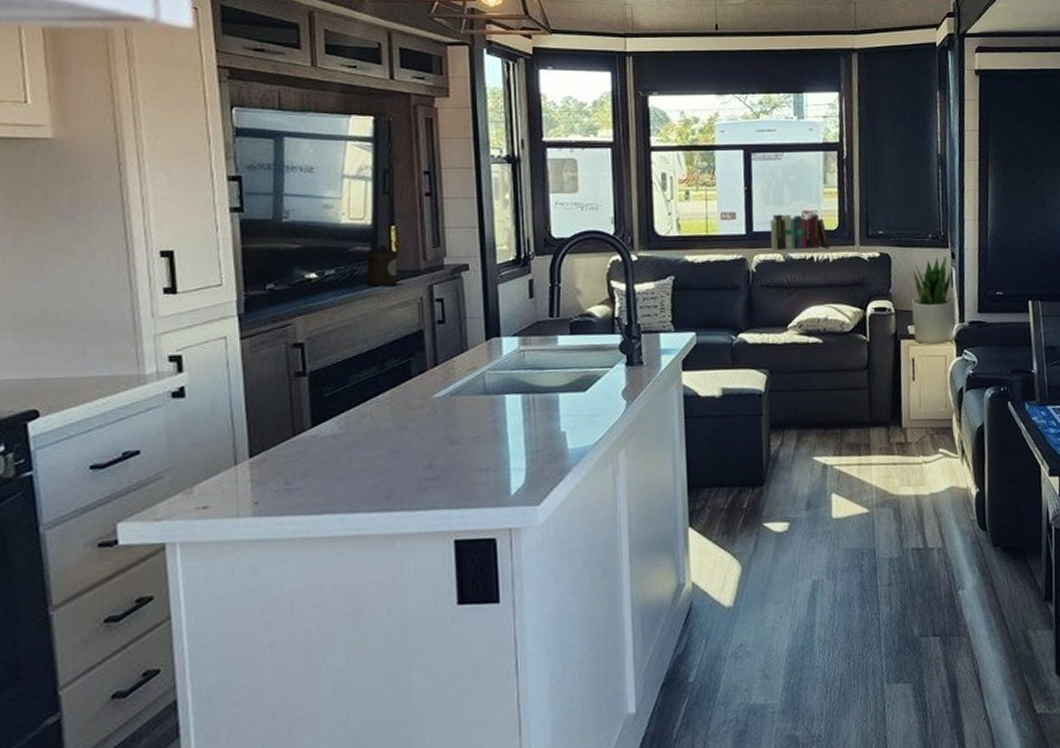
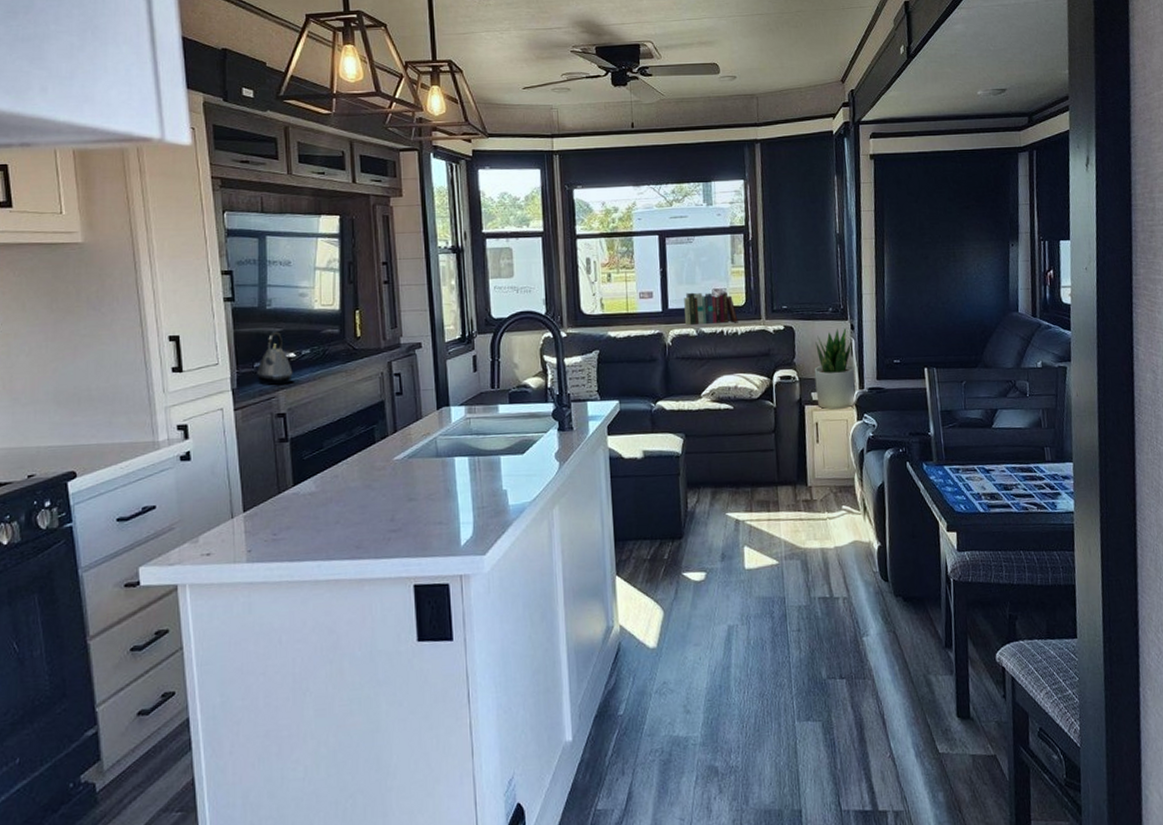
kettle: none [269,248,313,310] -> present [257,331,293,385]
canister: present [367,245,398,287] -> none [336,327,362,364]

